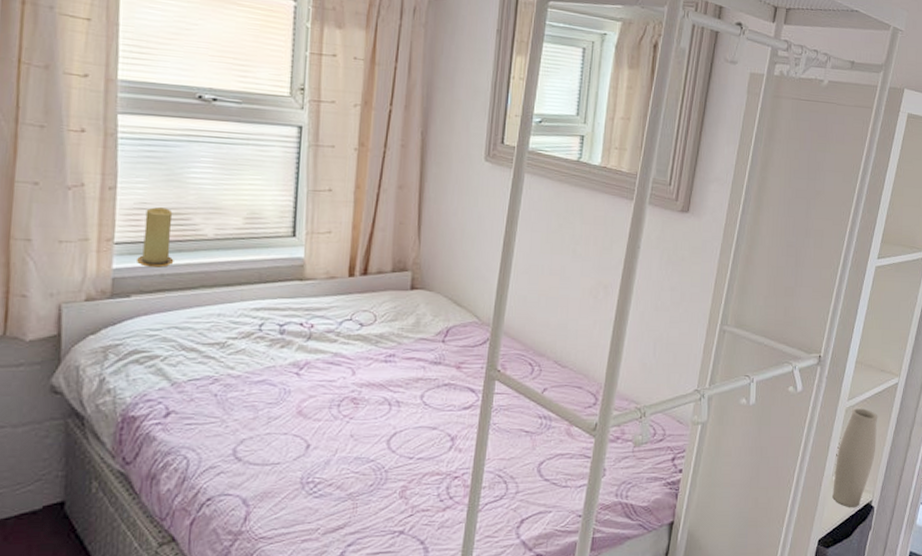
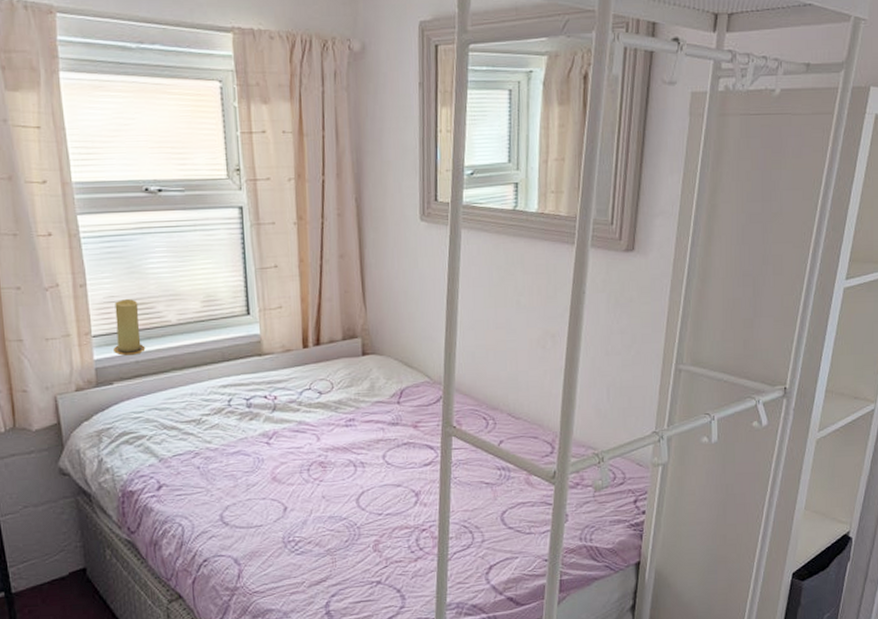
vase: present [832,408,878,507] -> none [806,438,853,539]

